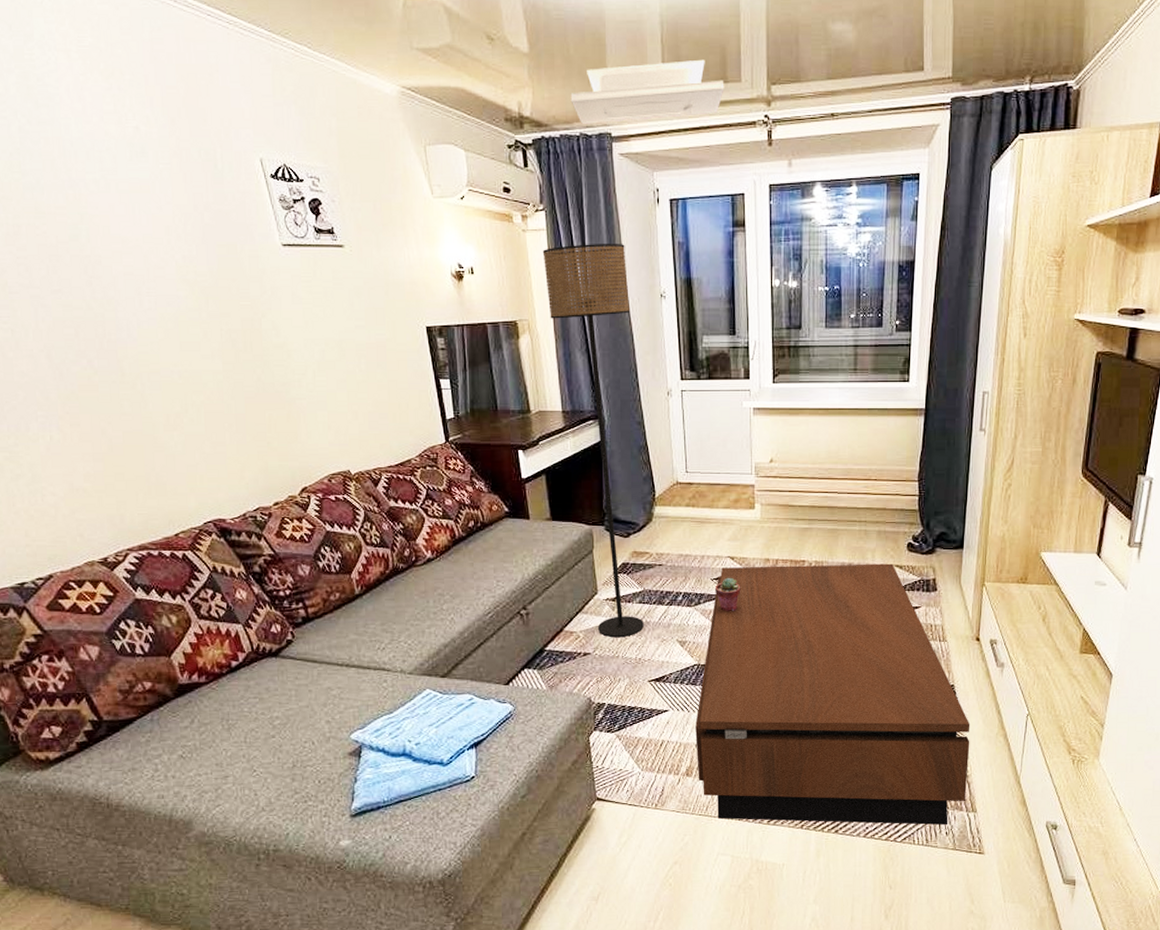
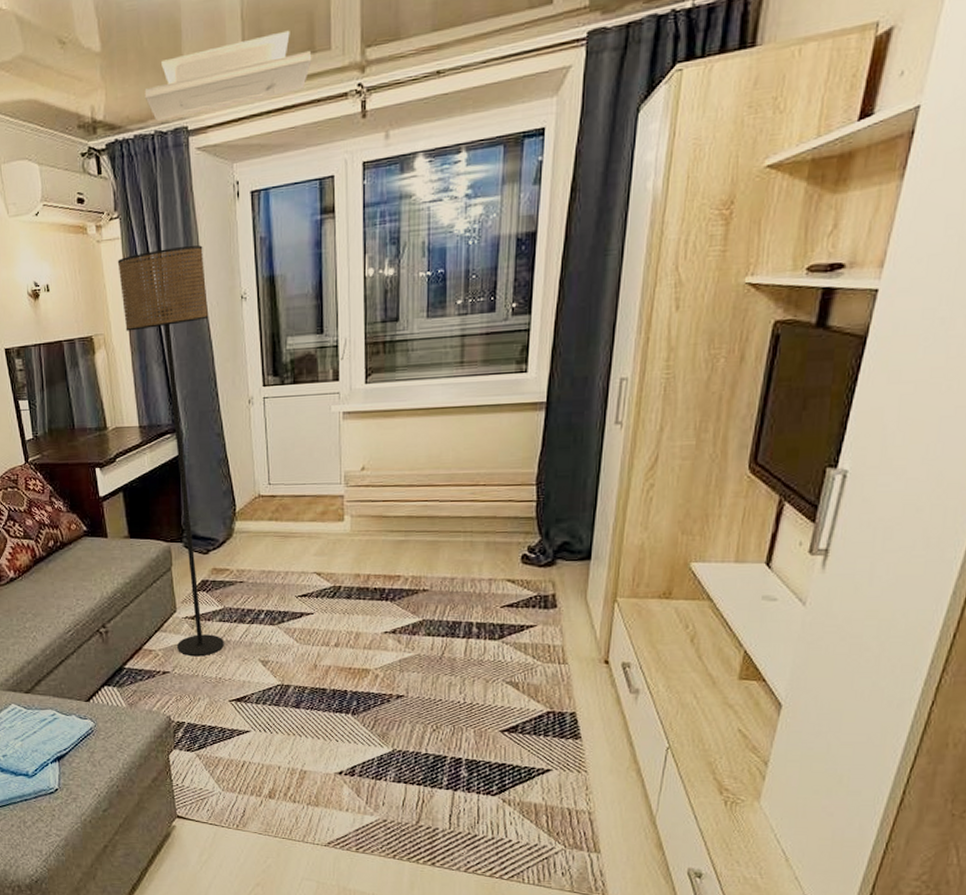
coffee table: present [695,563,970,826] -> none [278,577,595,865]
potted succulent: present [715,577,741,612] -> none [300,594,328,631]

